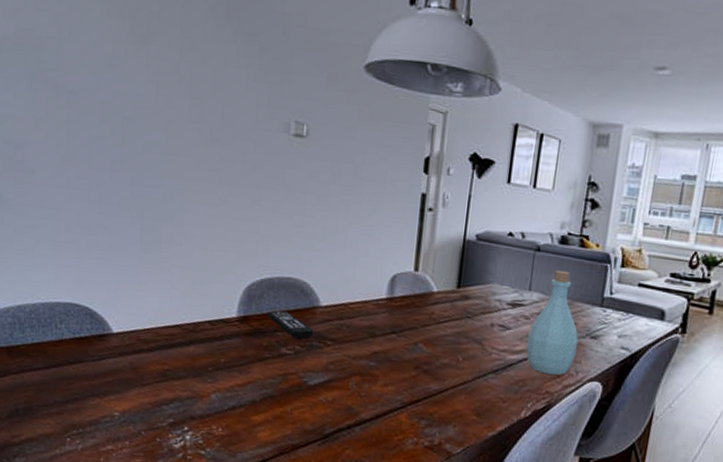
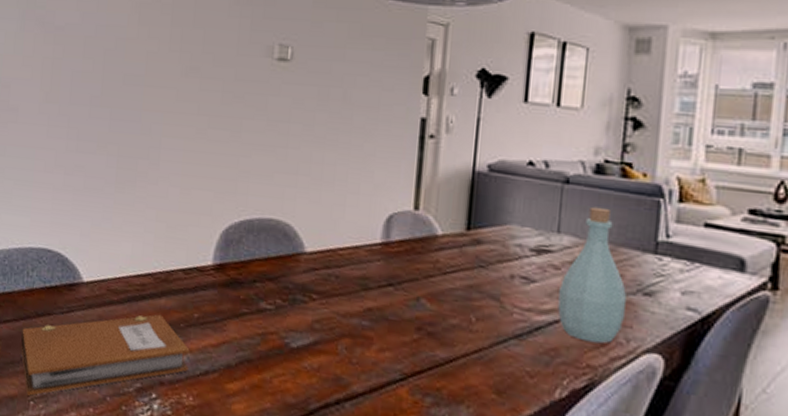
notebook: none [54,360,218,433] -> present [21,314,190,396]
remote control: present [266,310,314,339] -> none [245,257,297,292]

